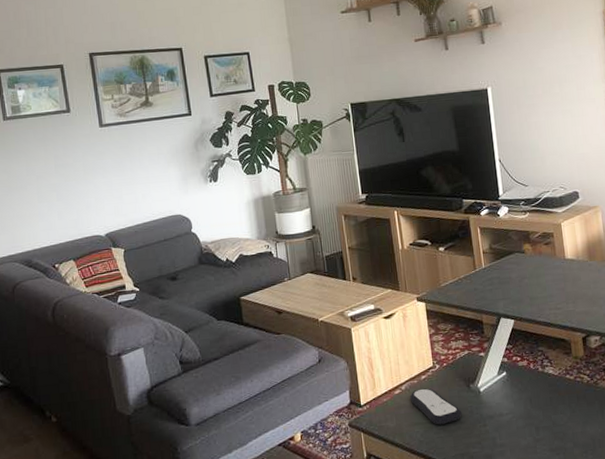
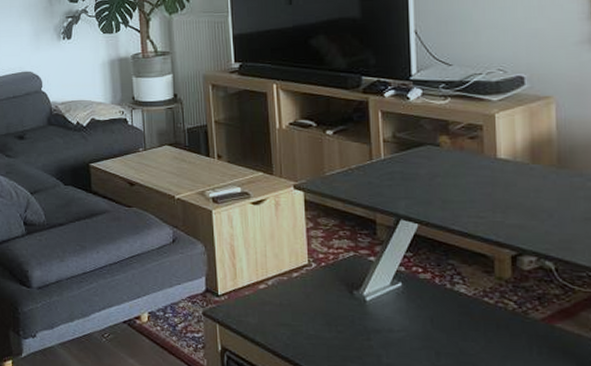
remote control: present [409,388,462,425] -> none [276,287,340,331]

